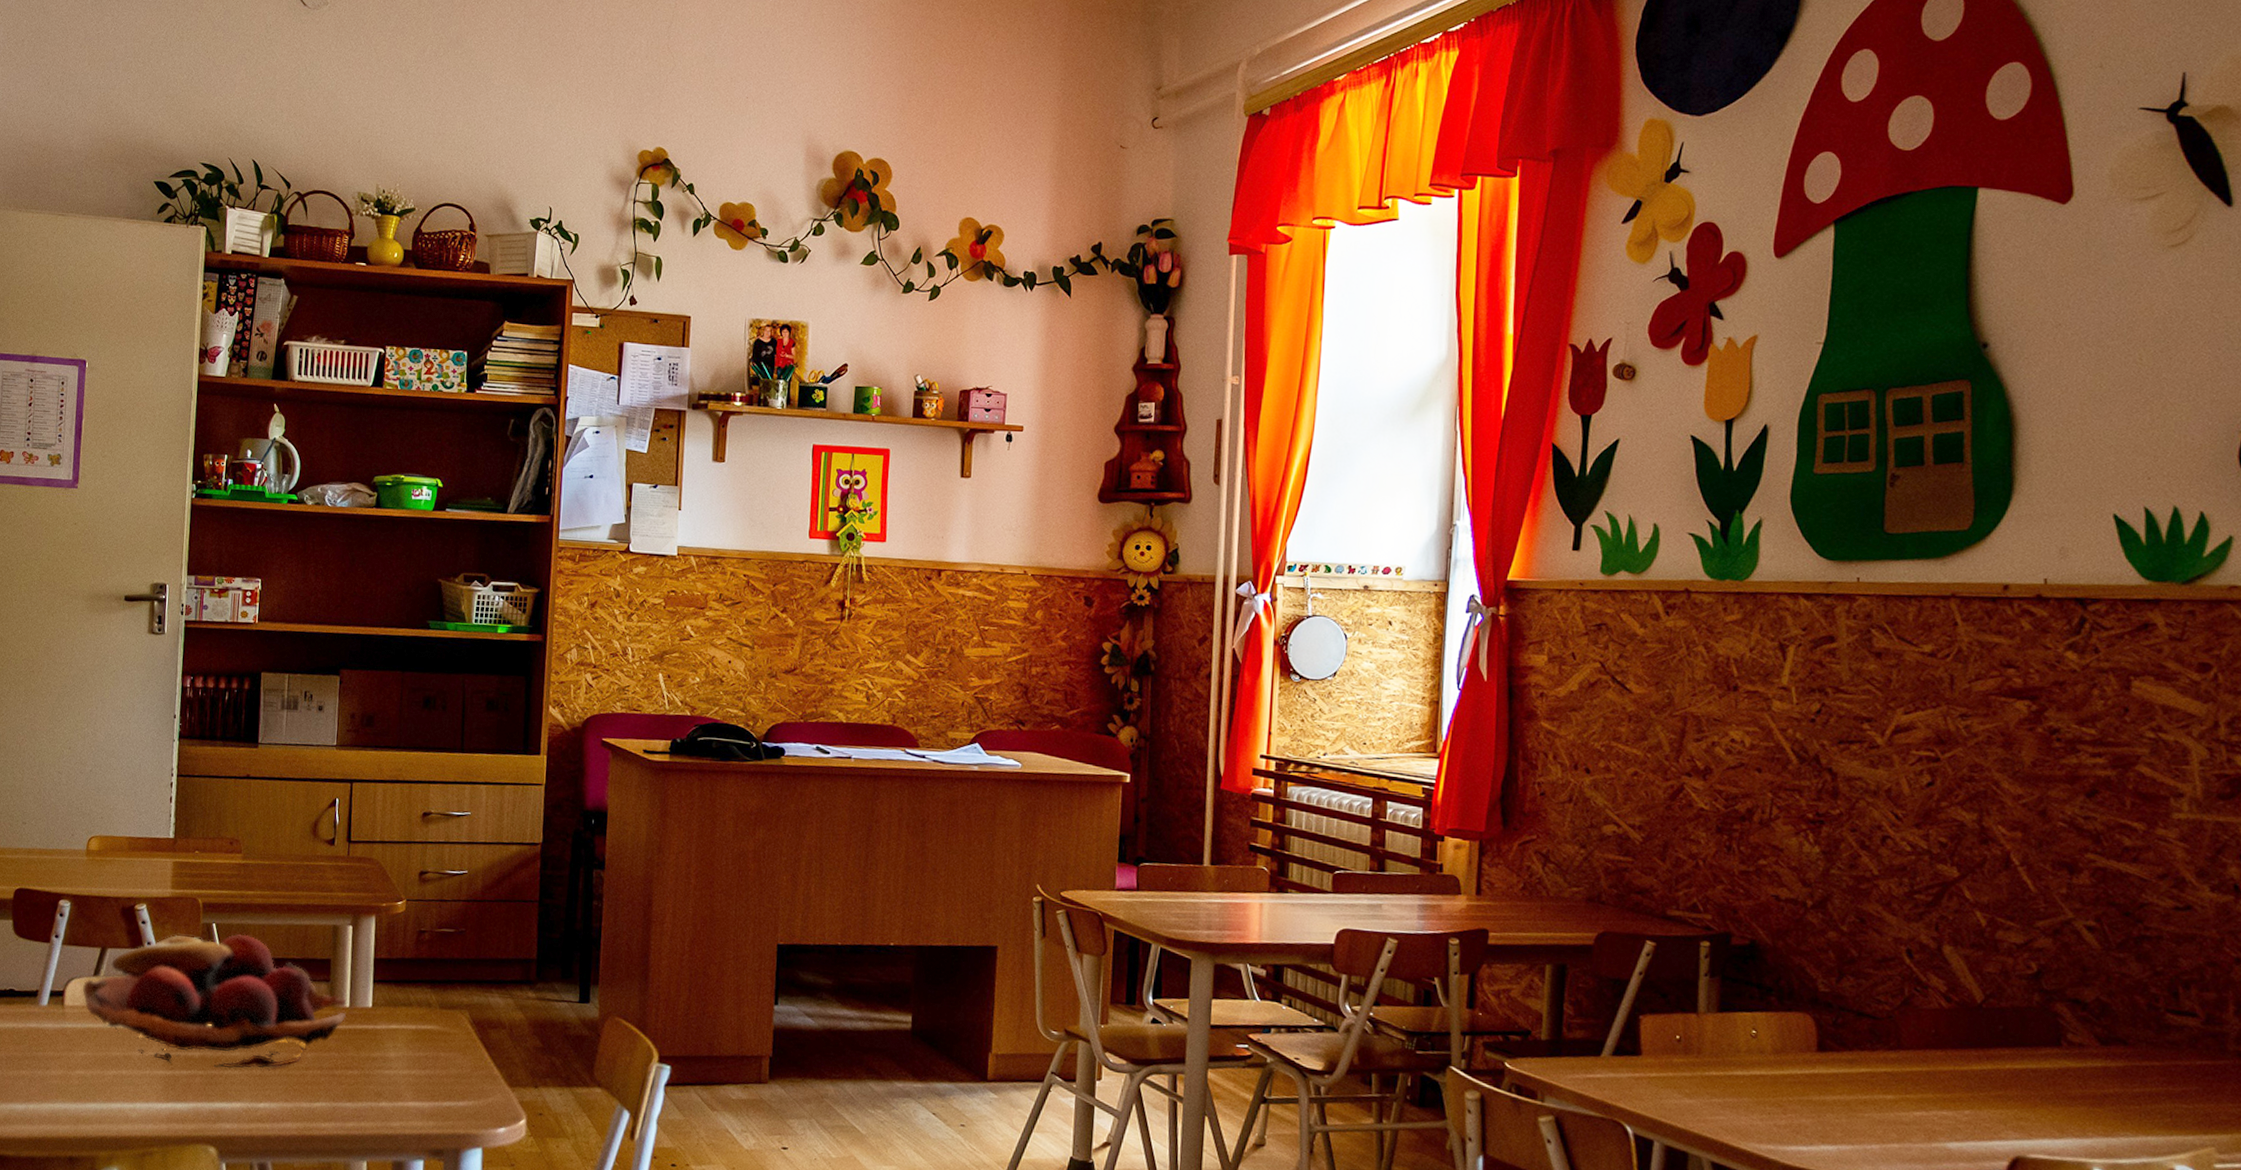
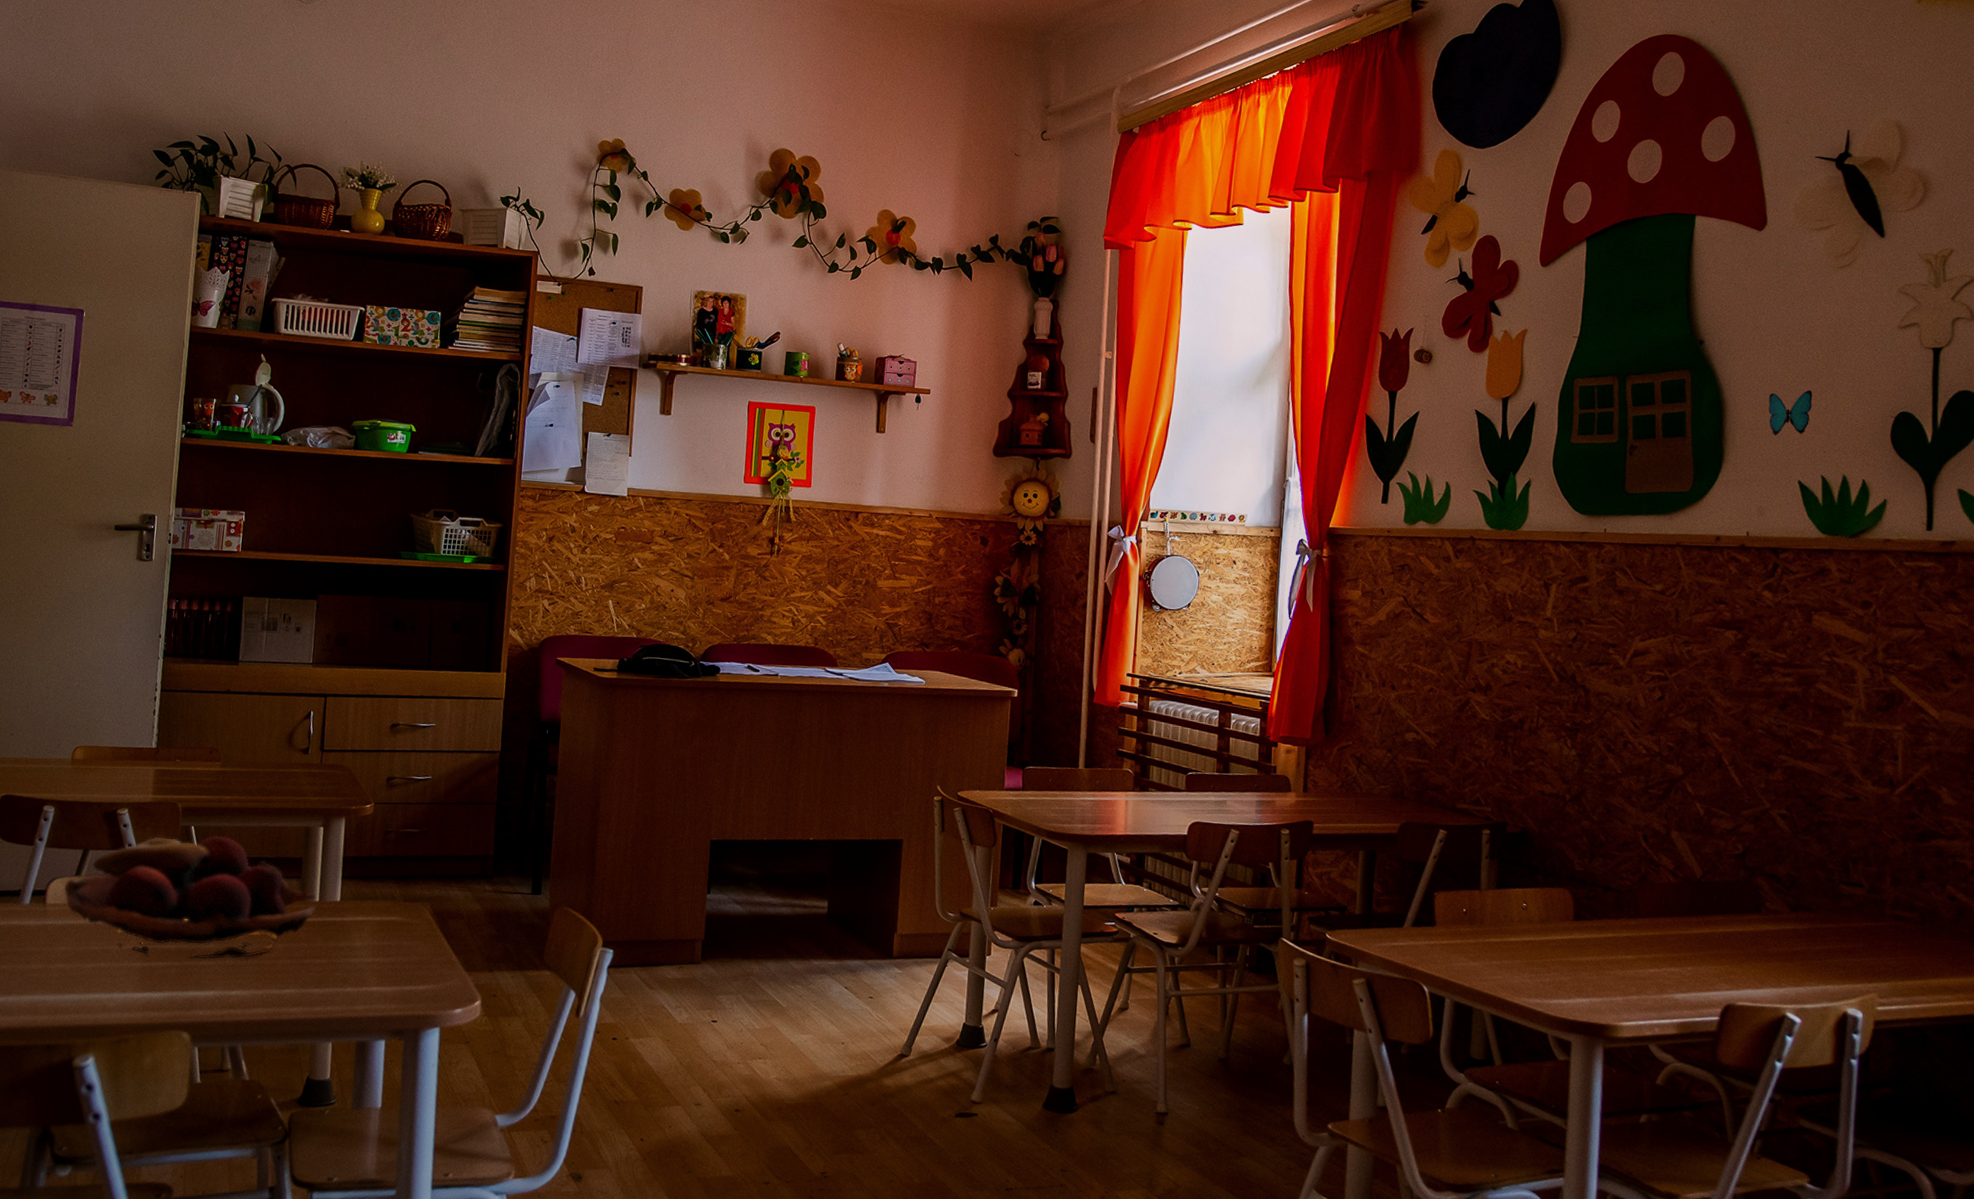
decorative butterfly: none [2074,400,2134,459] -> present [1768,389,1813,435]

